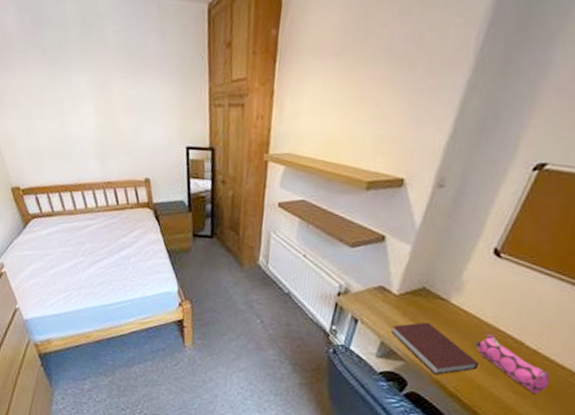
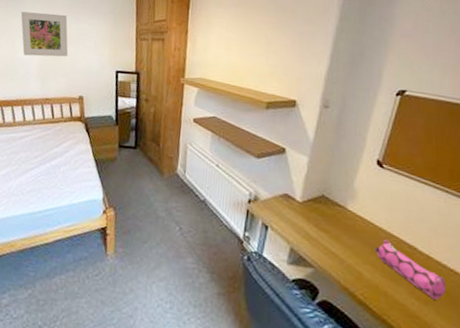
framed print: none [67,73,129,131] -> present [20,11,69,57]
notebook: present [391,322,479,375] -> none [299,228,380,282]

